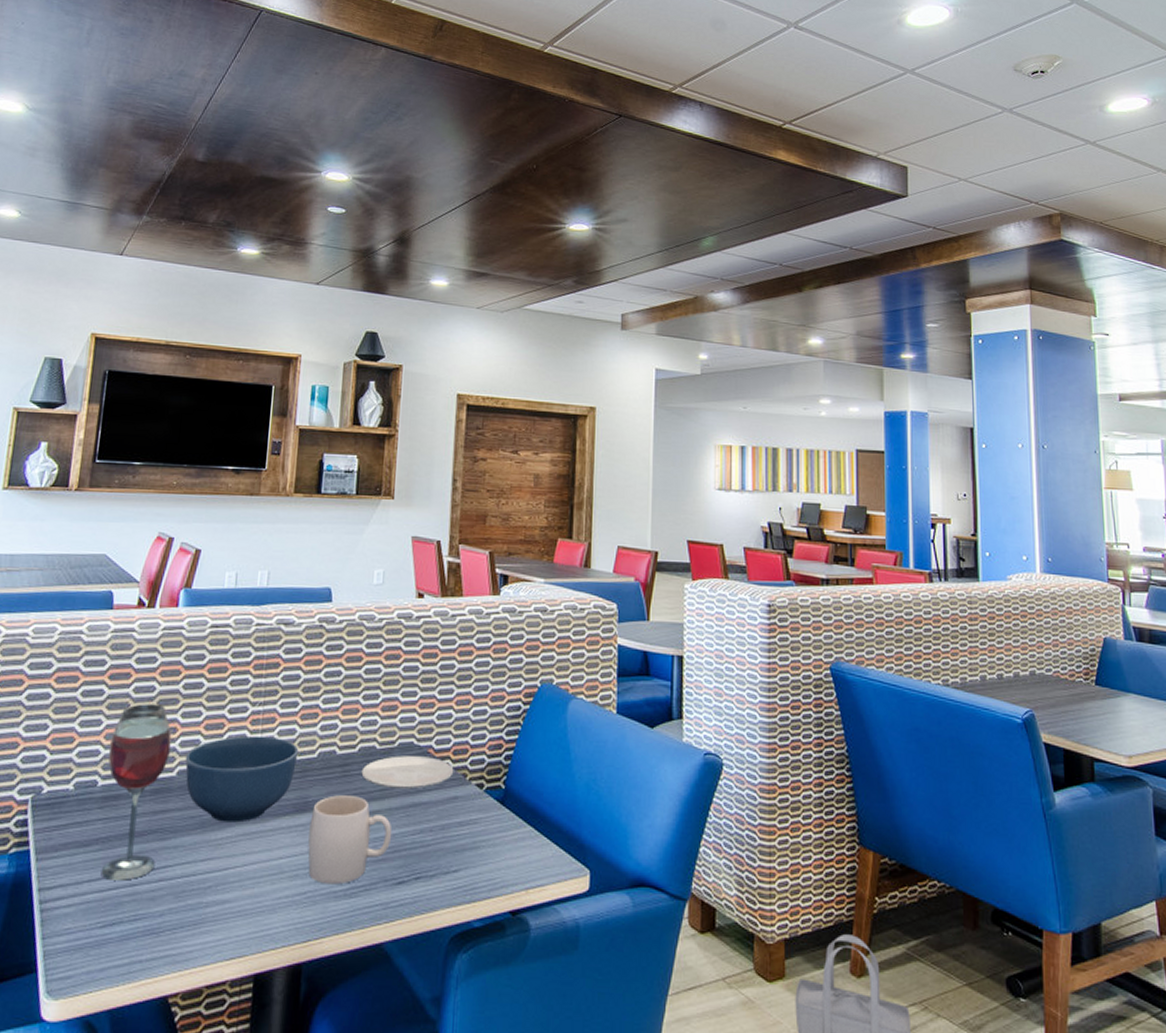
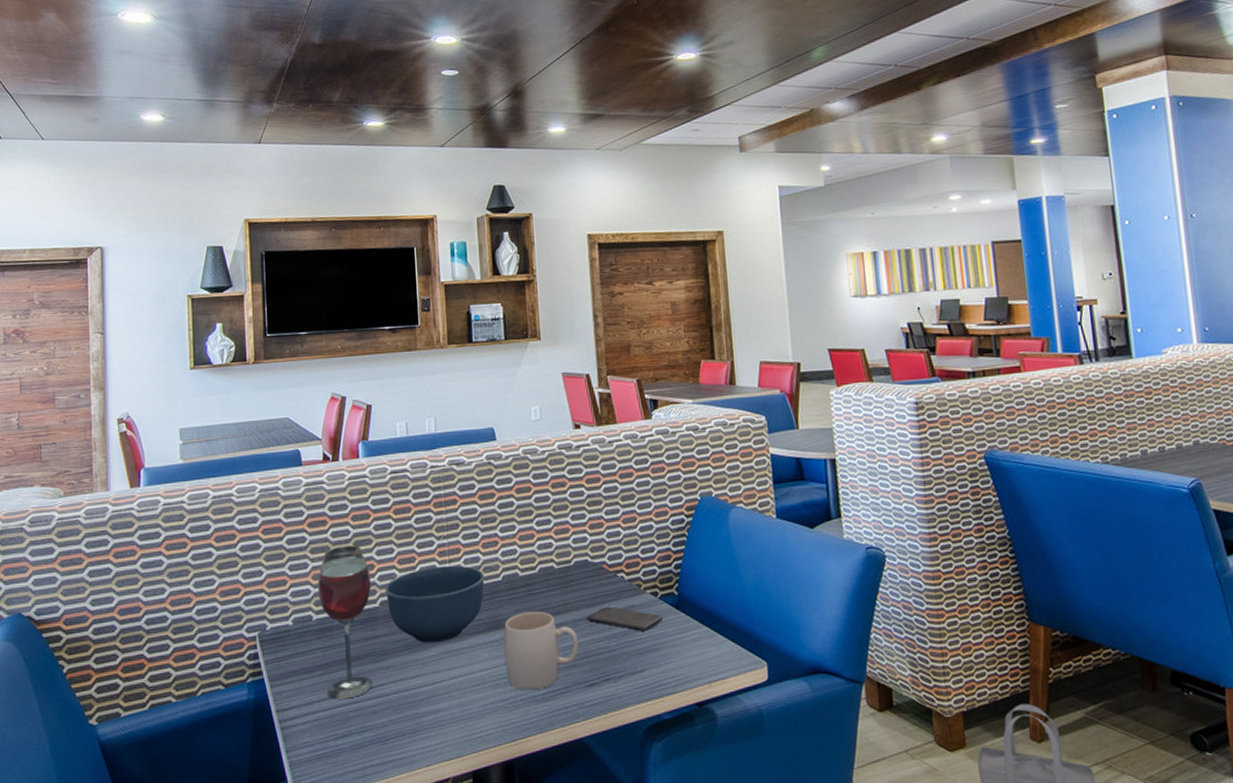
plate: present [361,755,454,790] -> none [543,572,629,603]
smartphone: none [403,795,485,826] -> present [586,606,663,631]

